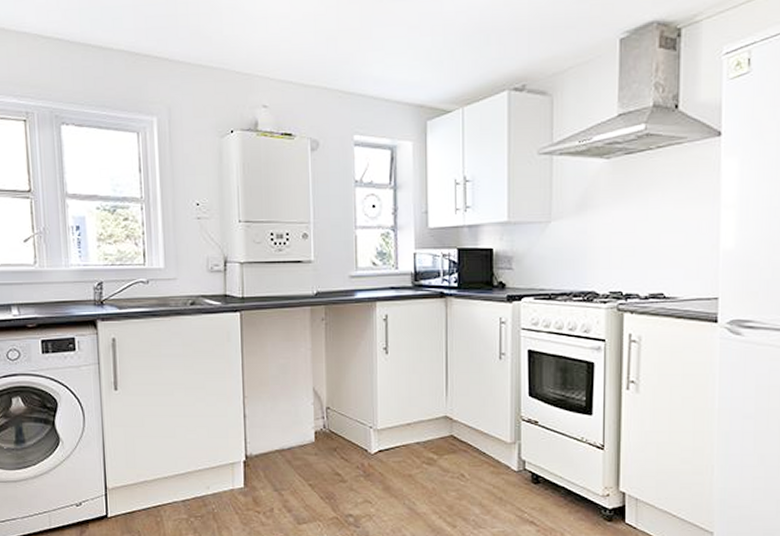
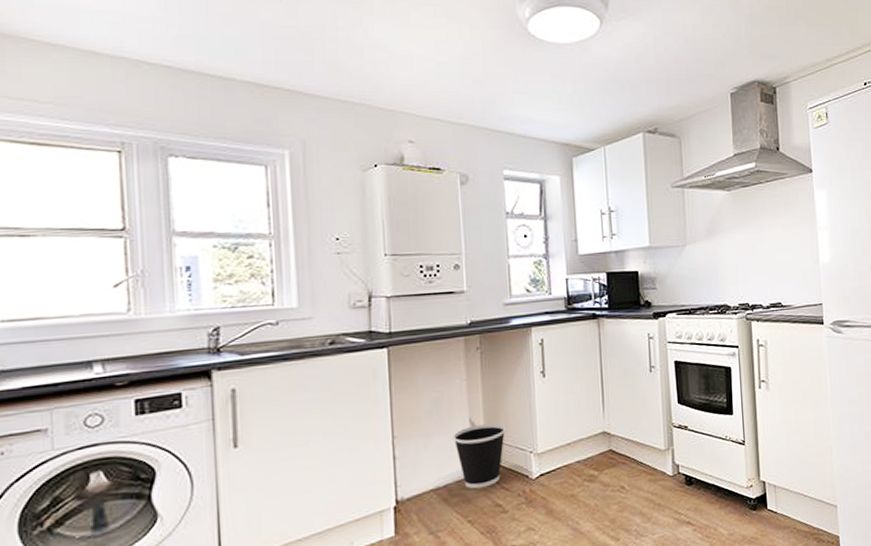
wastebasket: none [297,395,348,455] -> present [453,423,506,489]

